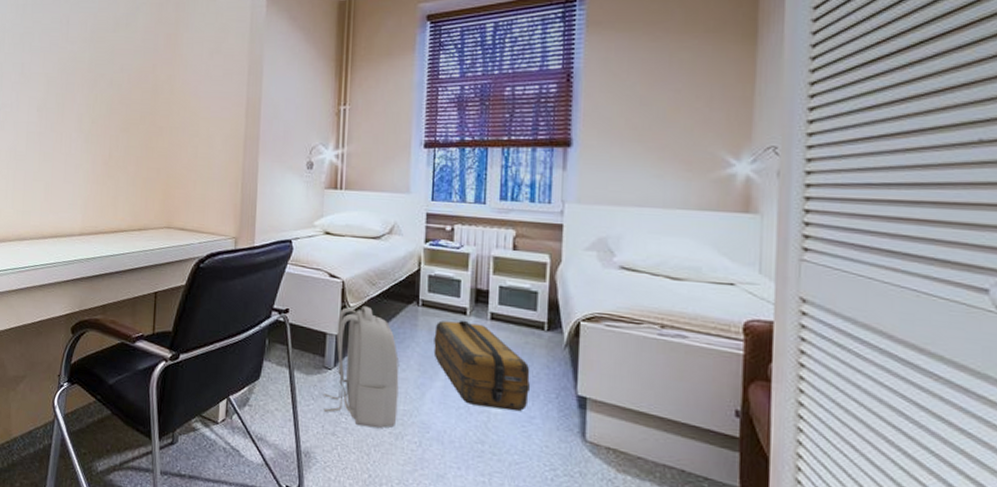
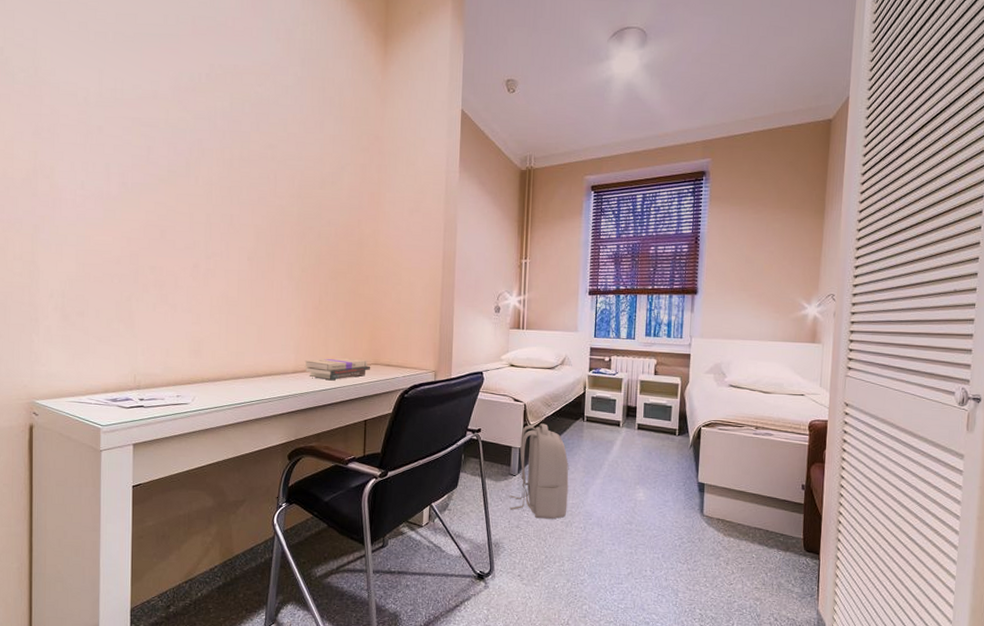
books: none [91,219,163,245] -> present [304,357,371,381]
suitcase: present [433,320,530,411] -> none [595,430,666,497]

